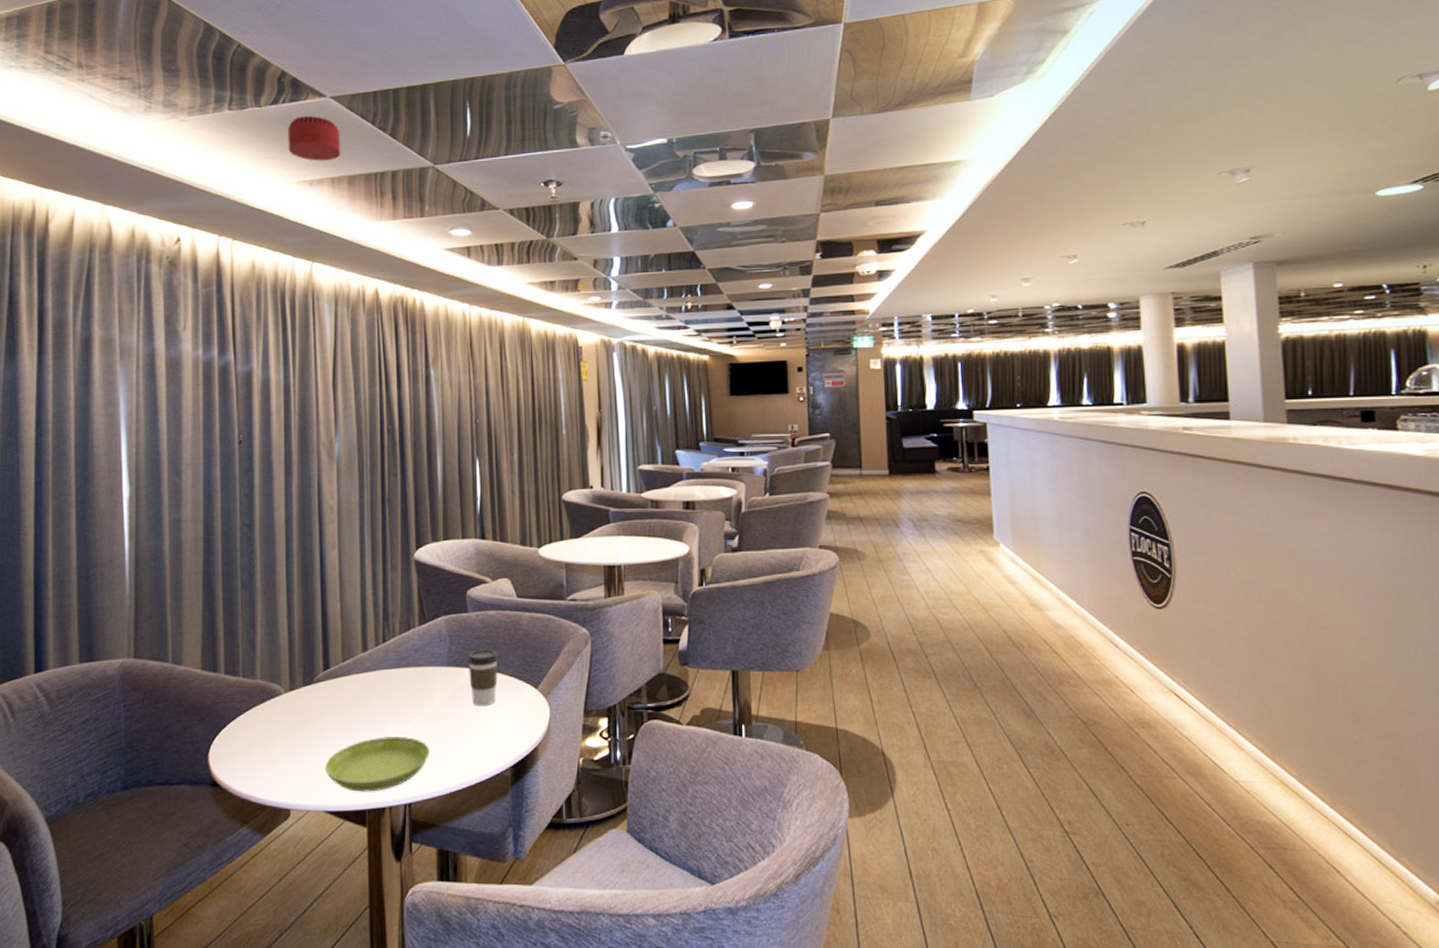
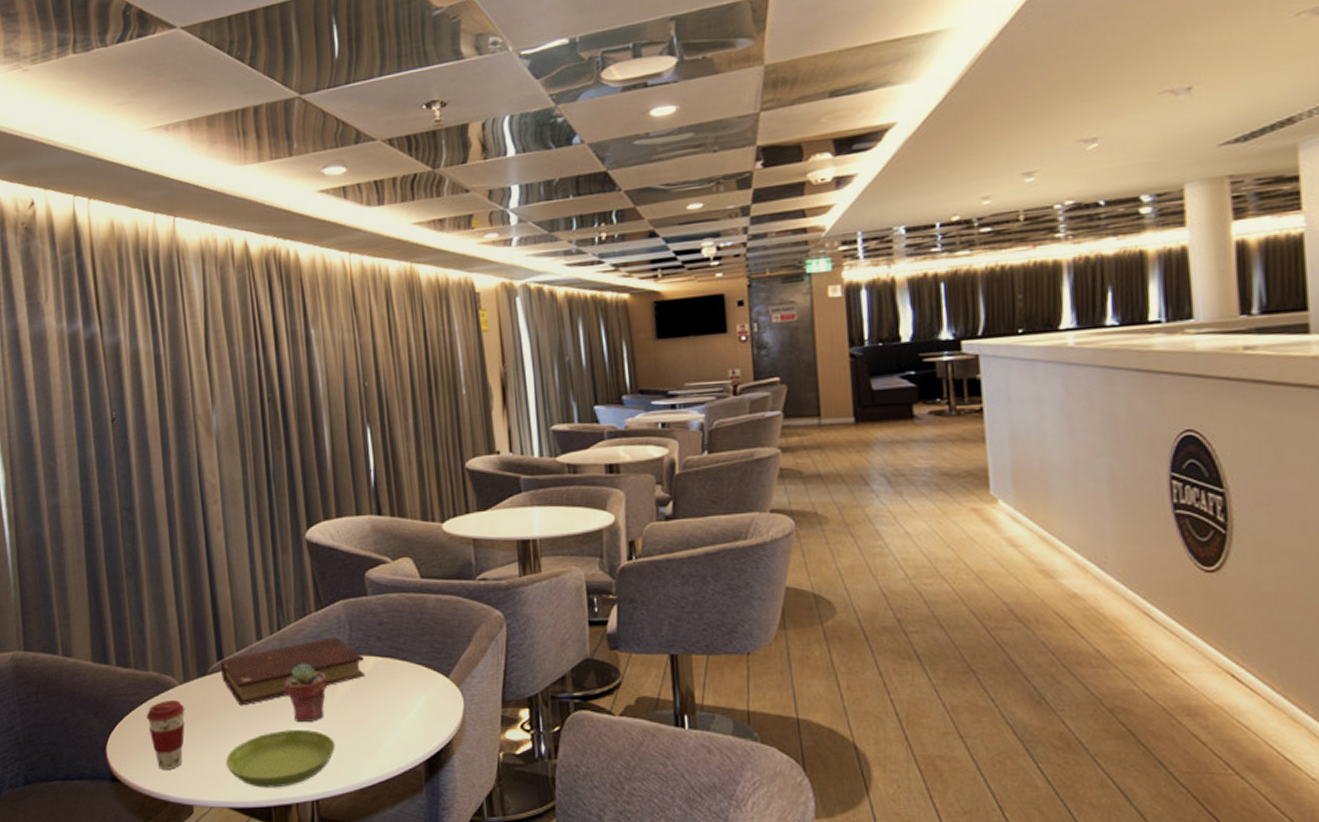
coffee cup: none [250,708,289,774] -> present [146,700,185,770]
smoke detector: present [288,115,341,161] -> none [138,51,197,103]
book: none [327,650,461,714] -> present [221,637,365,706]
potted succulent: none [385,674,425,730] -> present [284,663,327,723]
coffee cup: present [467,649,499,706] -> none [370,636,405,697]

